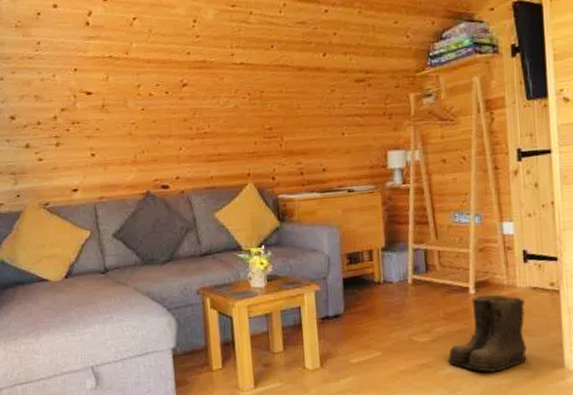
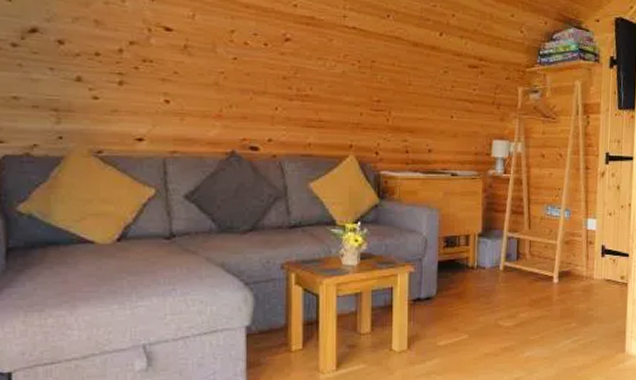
boots: present [448,294,529,372] -> none [528,284,599,356]

